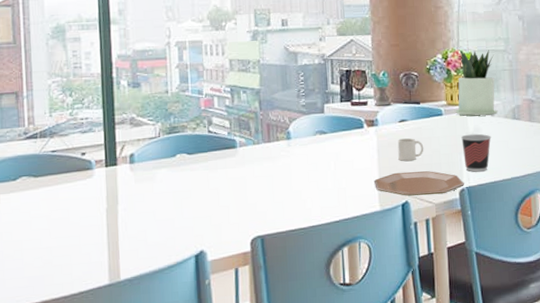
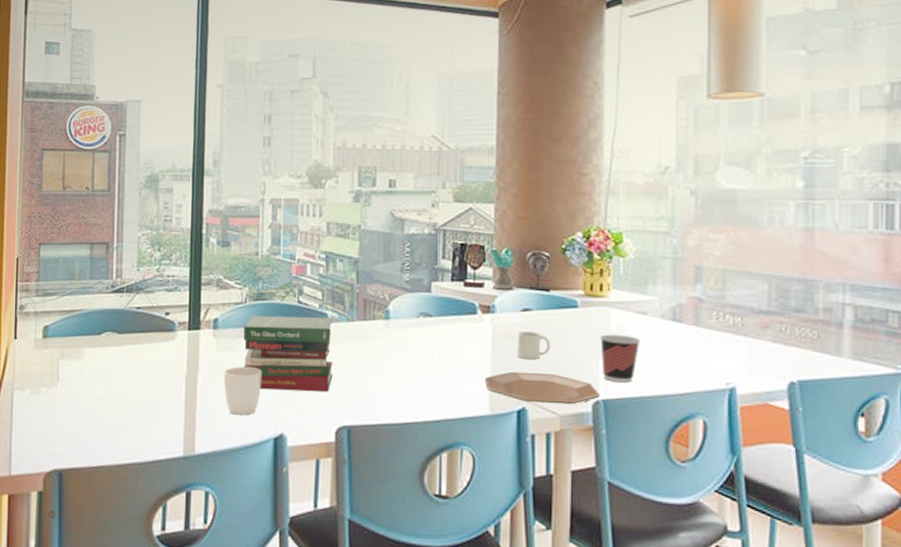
cup: none [143,194,180,239] -> present [223,366,263,415]
books: none [159,142,245,212] -> present [243,316,333,391]
planter: present [454,50,498,116] -> none [594,229,653,313]

